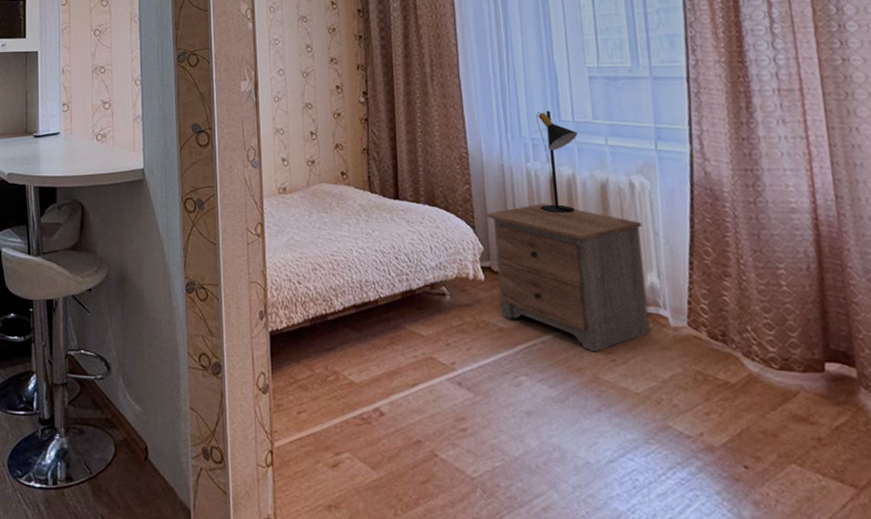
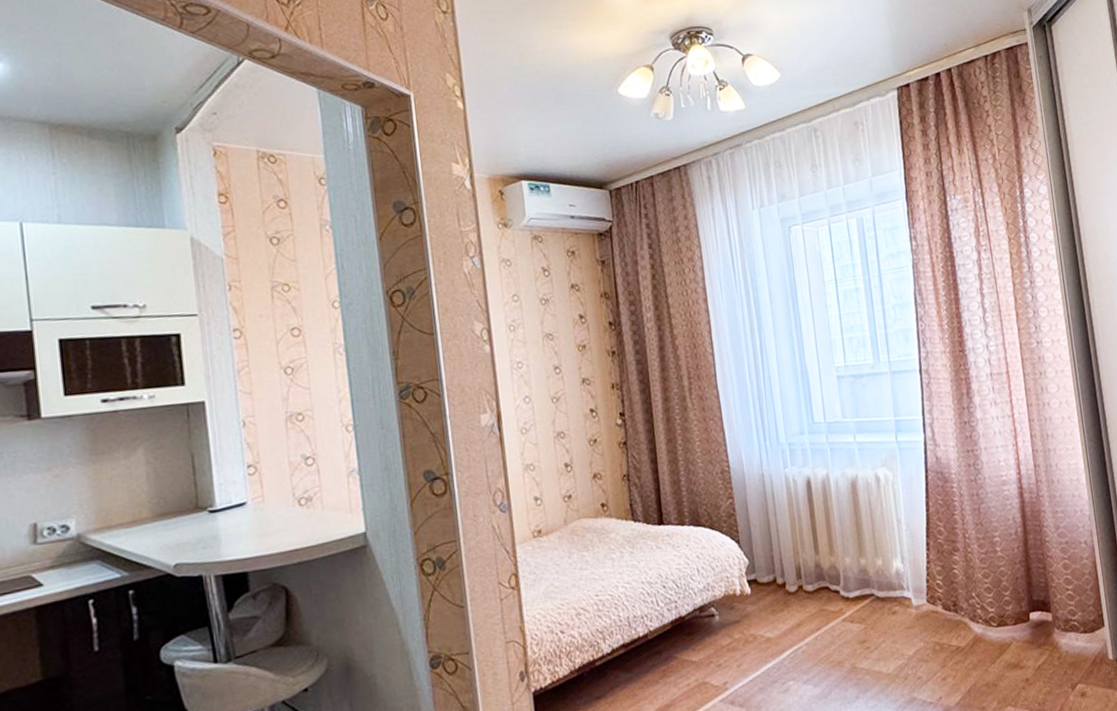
nightstand: present [486,203,650,352] -> none [750,506,897,644]
table lamp: present [536,111,577,214] -> none [791,414,831,516]

